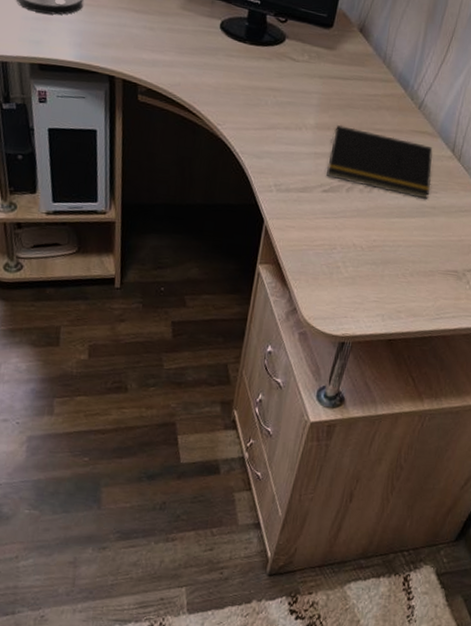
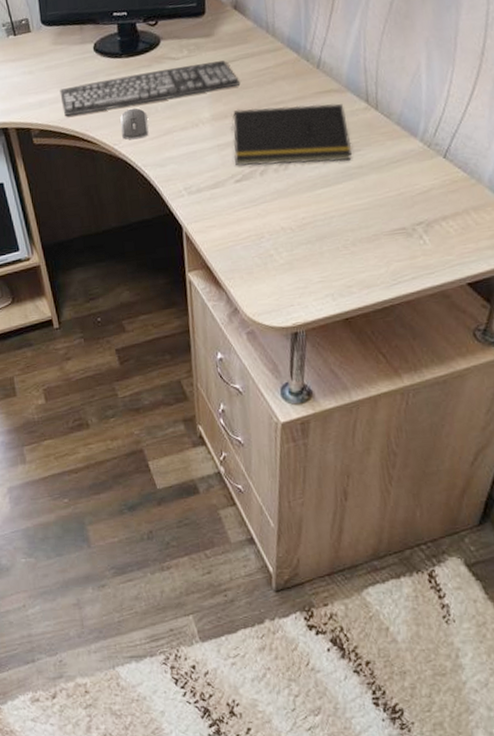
keyboard: none [175,54,349,103] -> present [59,60,241,116]
computer mouse: none [226,94,256,126] -> present [119,107,149,140]

